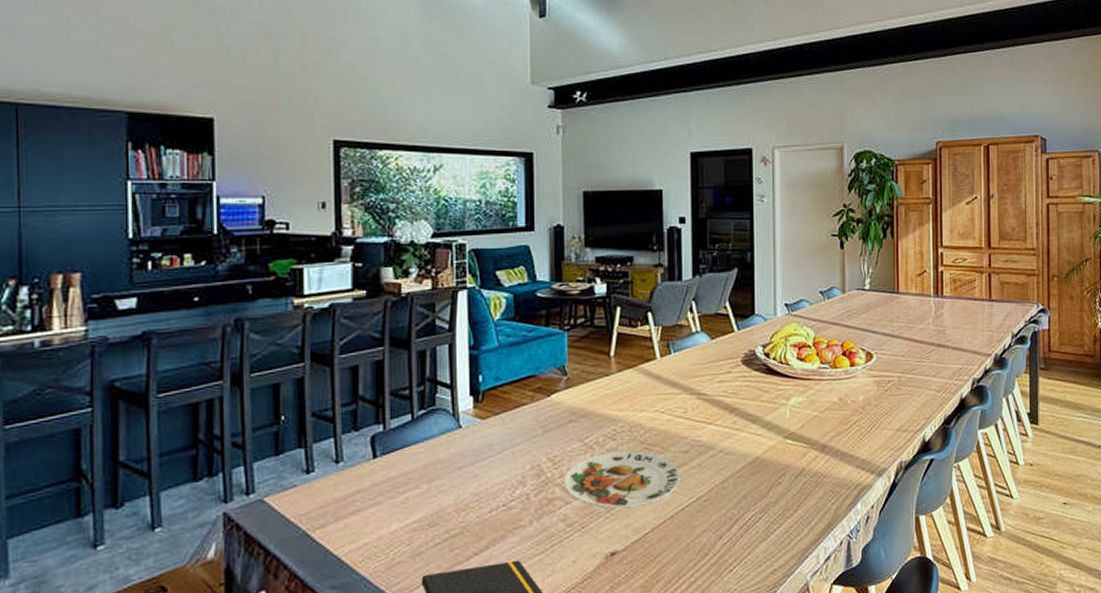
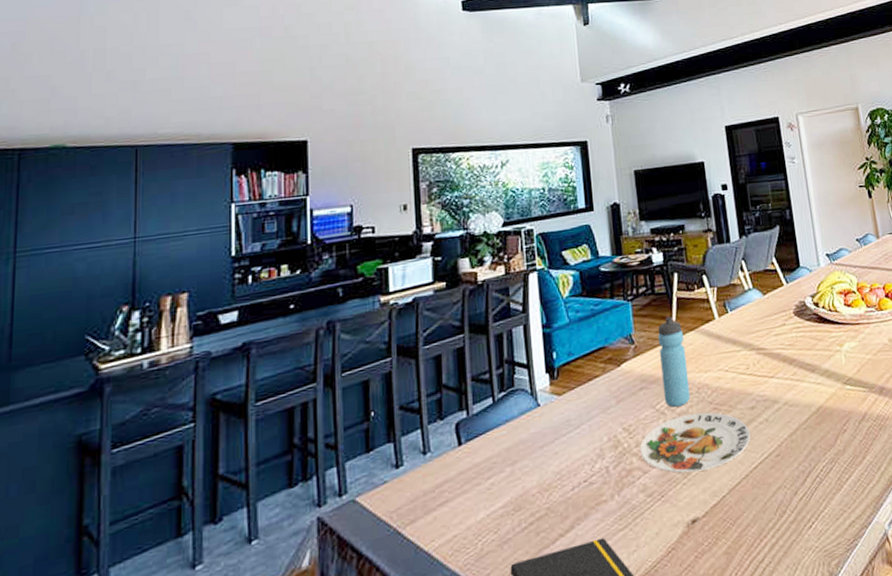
water bottle: none [594,351,622,443] -> present [657,316,690,407]

